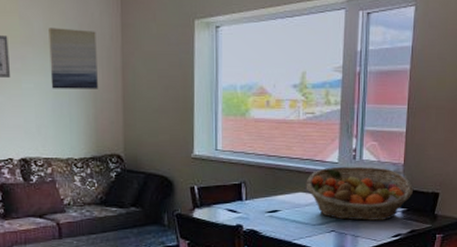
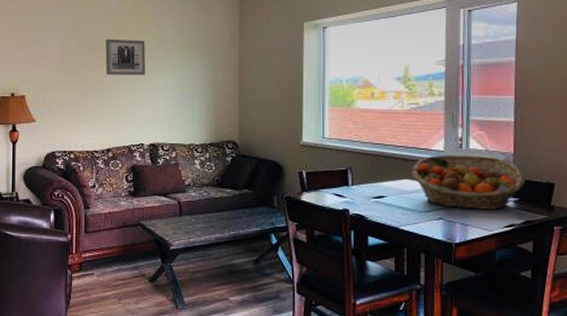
wall art: present [49,27,98,89] -> none [178,33,218,84]

